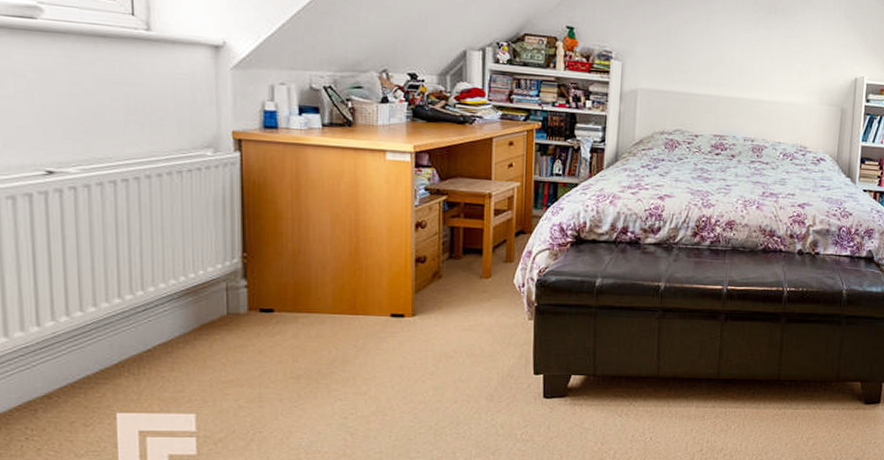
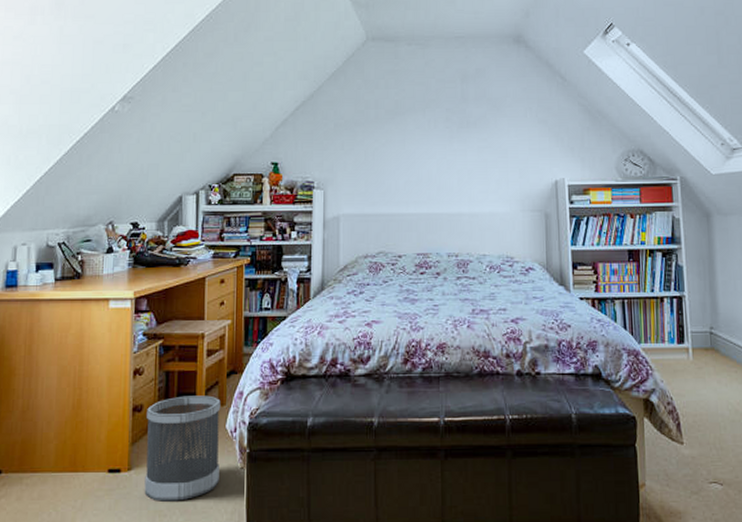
wastebasket: none [430,251,509,346] -> present [144,395,221,501]

